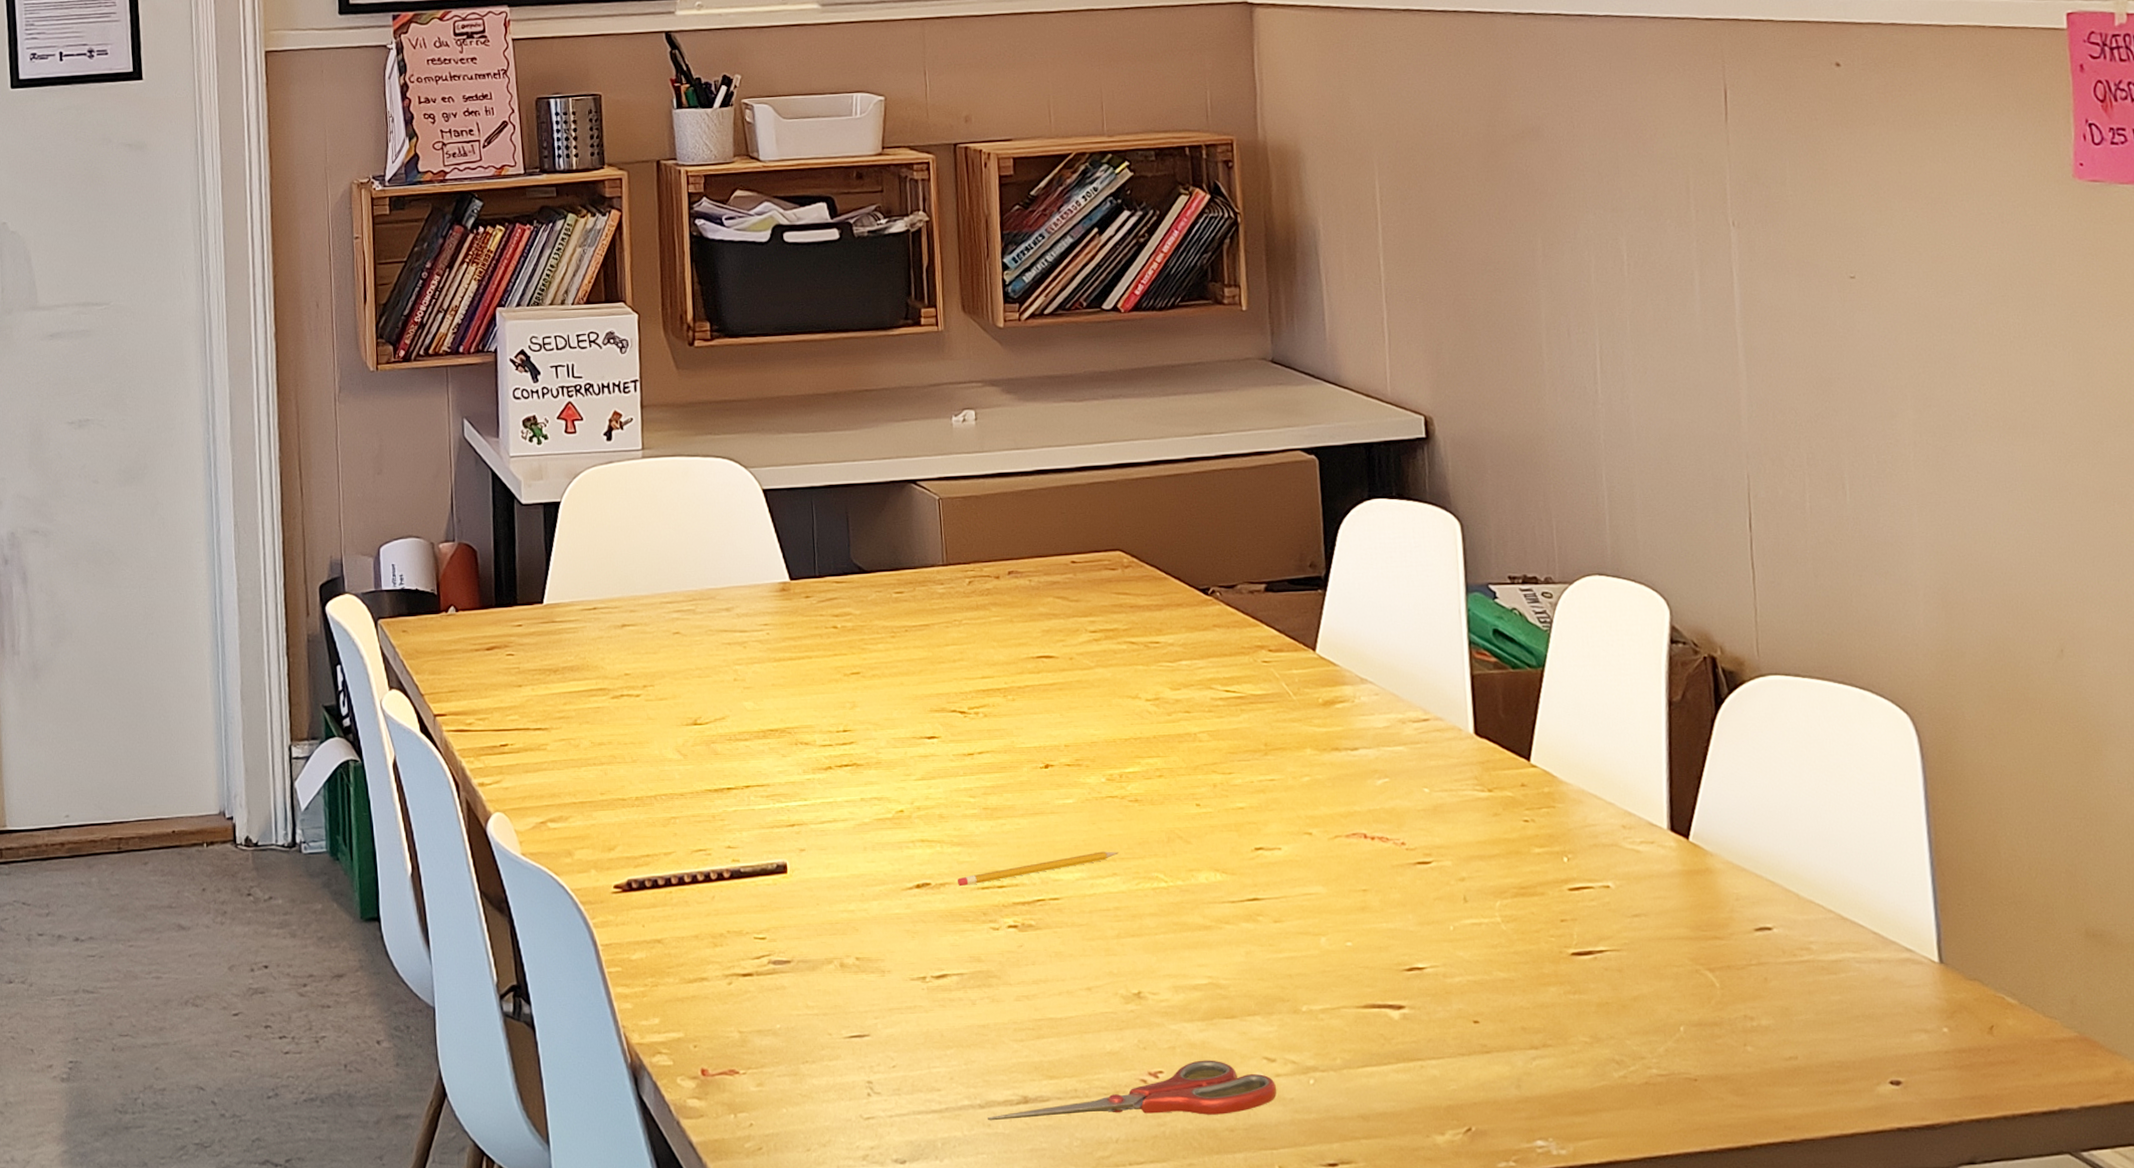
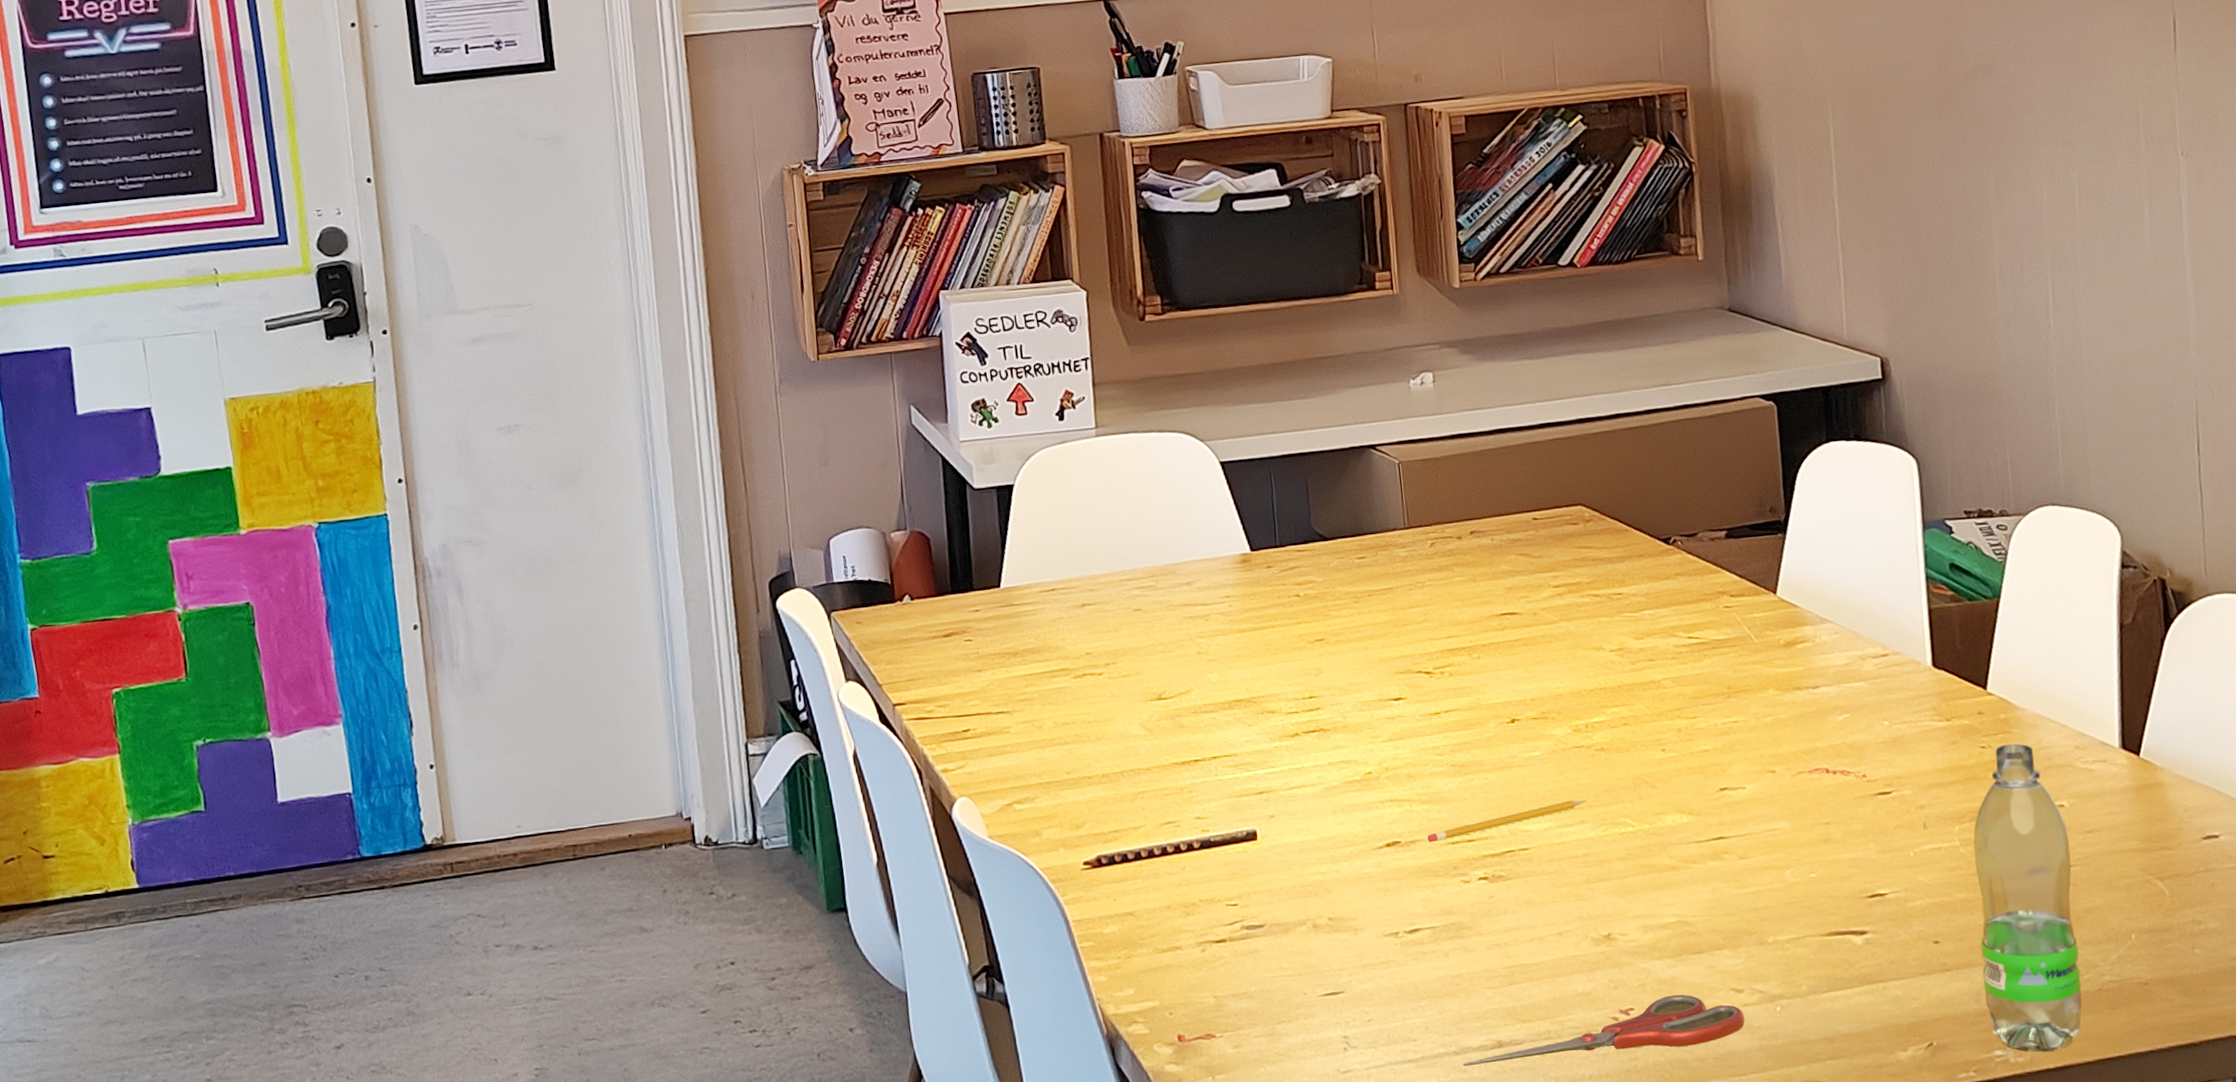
bottle: none [1515,819,1628,1146] -> present [1973,743,2082,1053]

